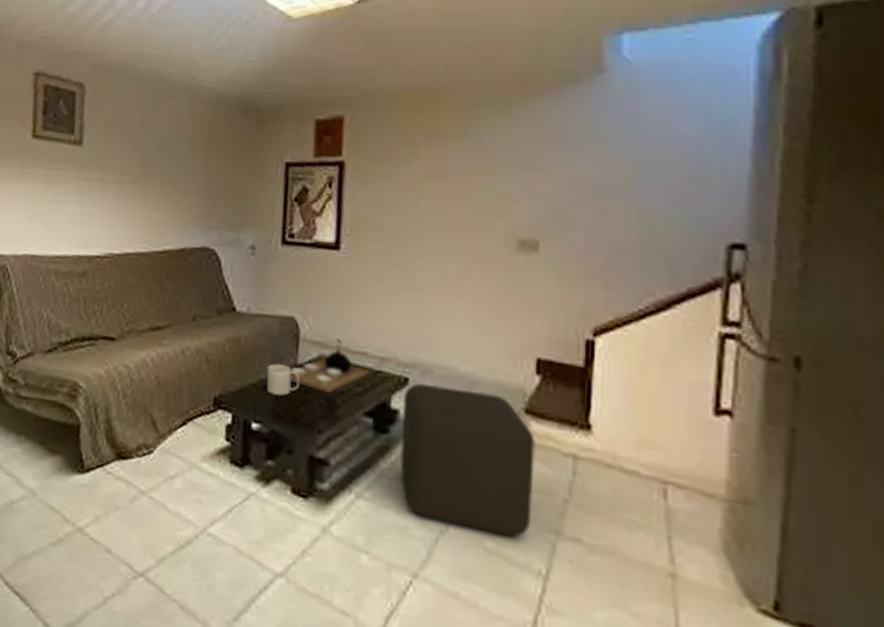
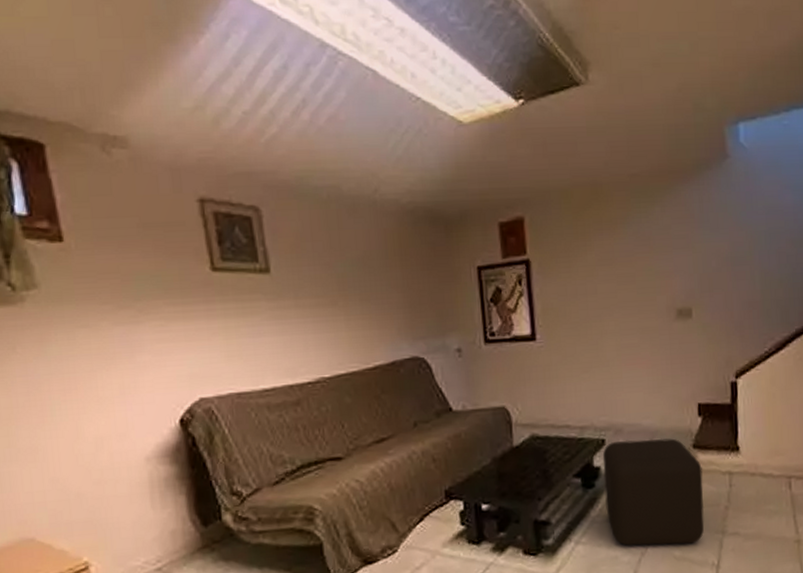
mug: present [266,364,300,396] -> none [488,449,518,477]
tea set: present [290,338,370,394] -> none [508,418,574,467]

